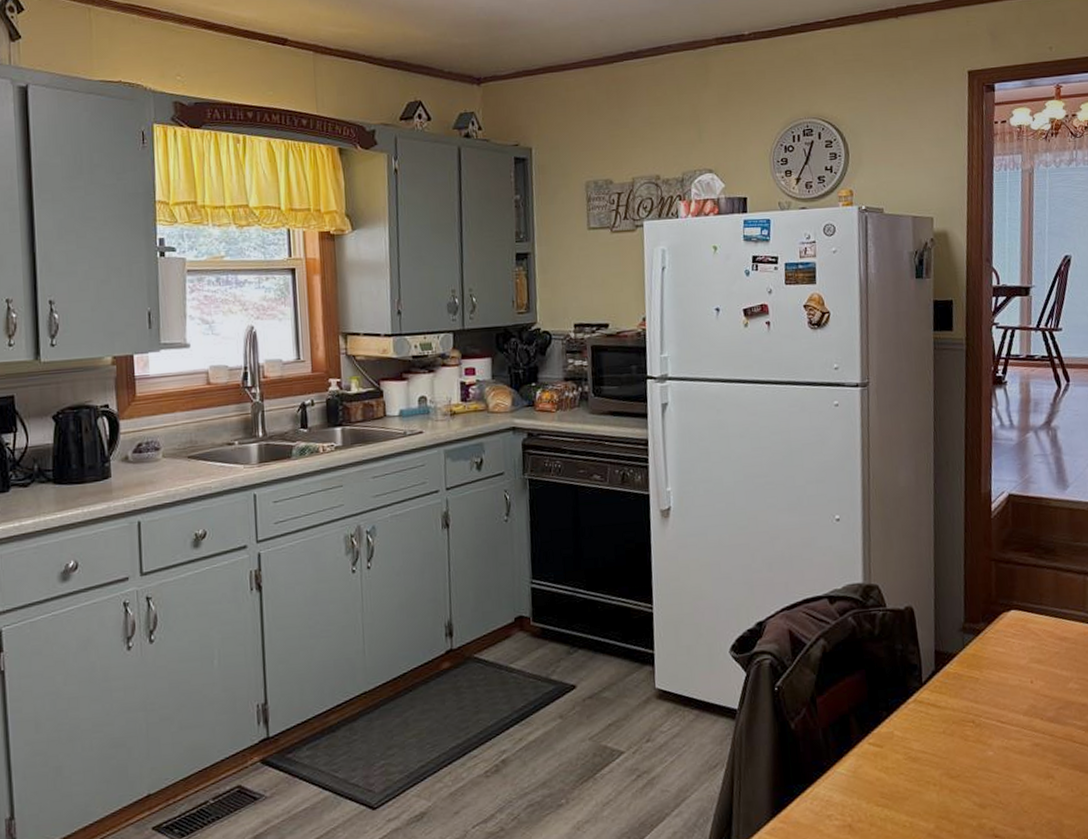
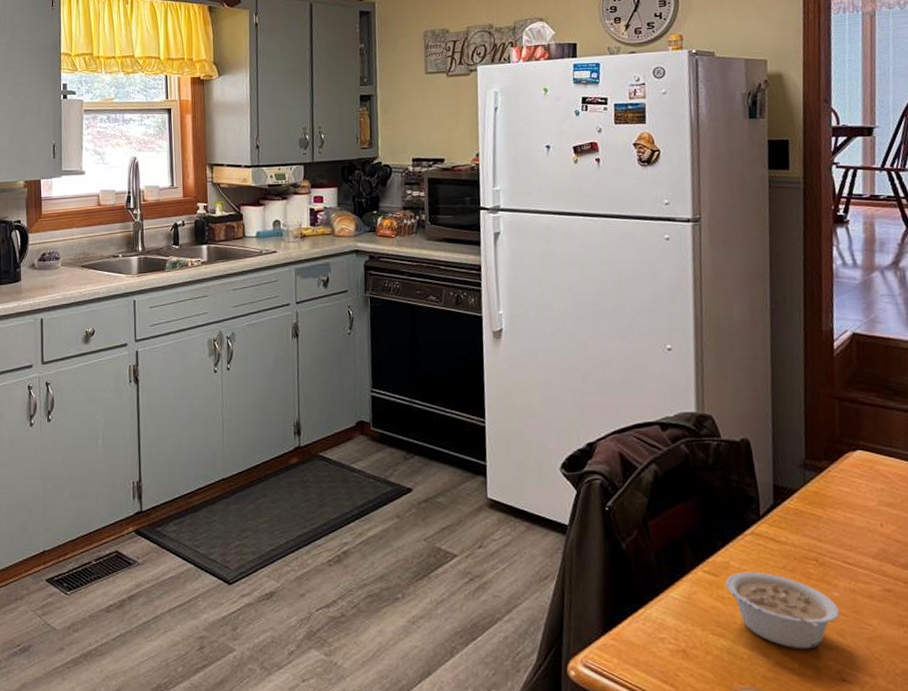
legume: none [889,739,993,811] -> present [725,572,839,650]

